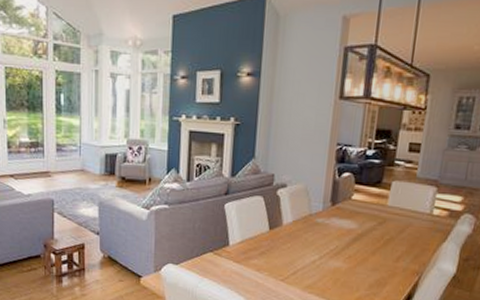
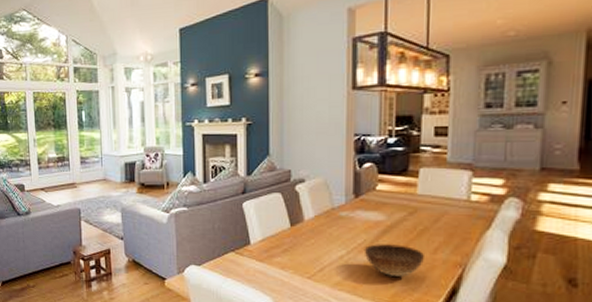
bowl: none [335,250,388,282] -> present [364,244,424,277]

